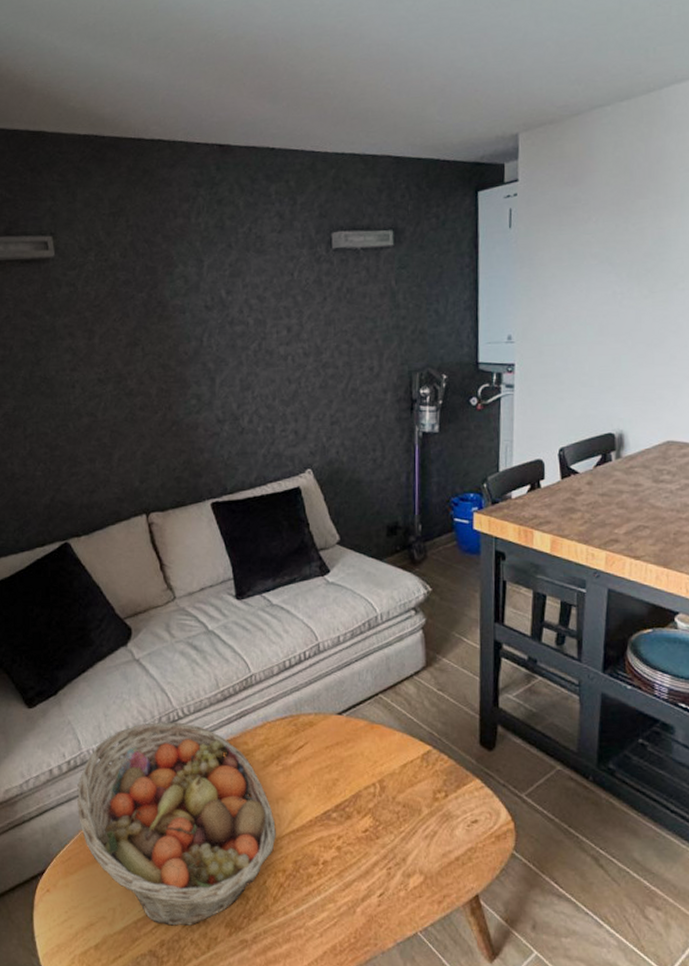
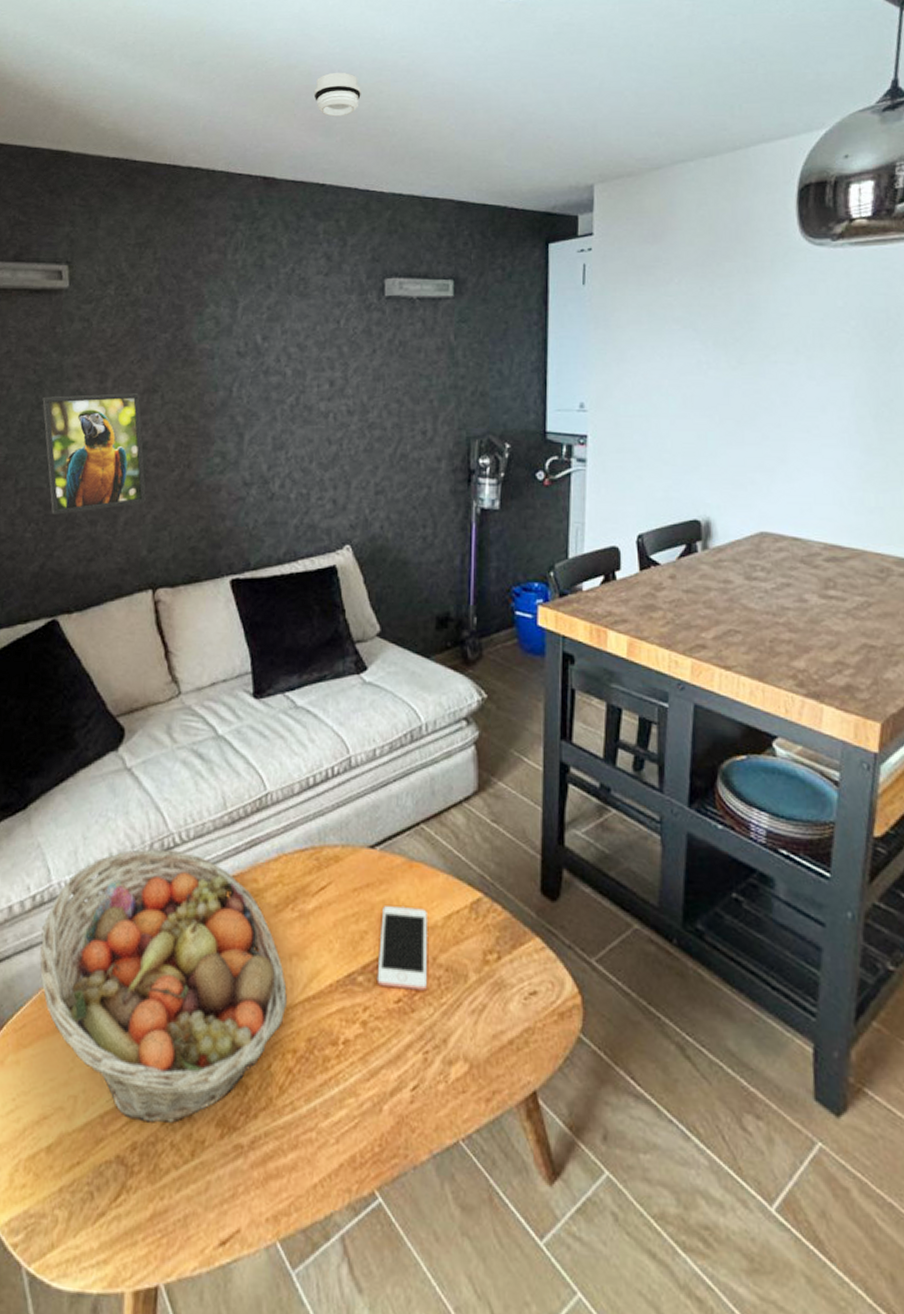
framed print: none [40,347,135,455] -> present [42,393,146,515]
smoke detector: none [260,40,303,84] -> present [313,73,361,117]
cell phone: none [347,759,388,822] -> present [377,906,427,991]

